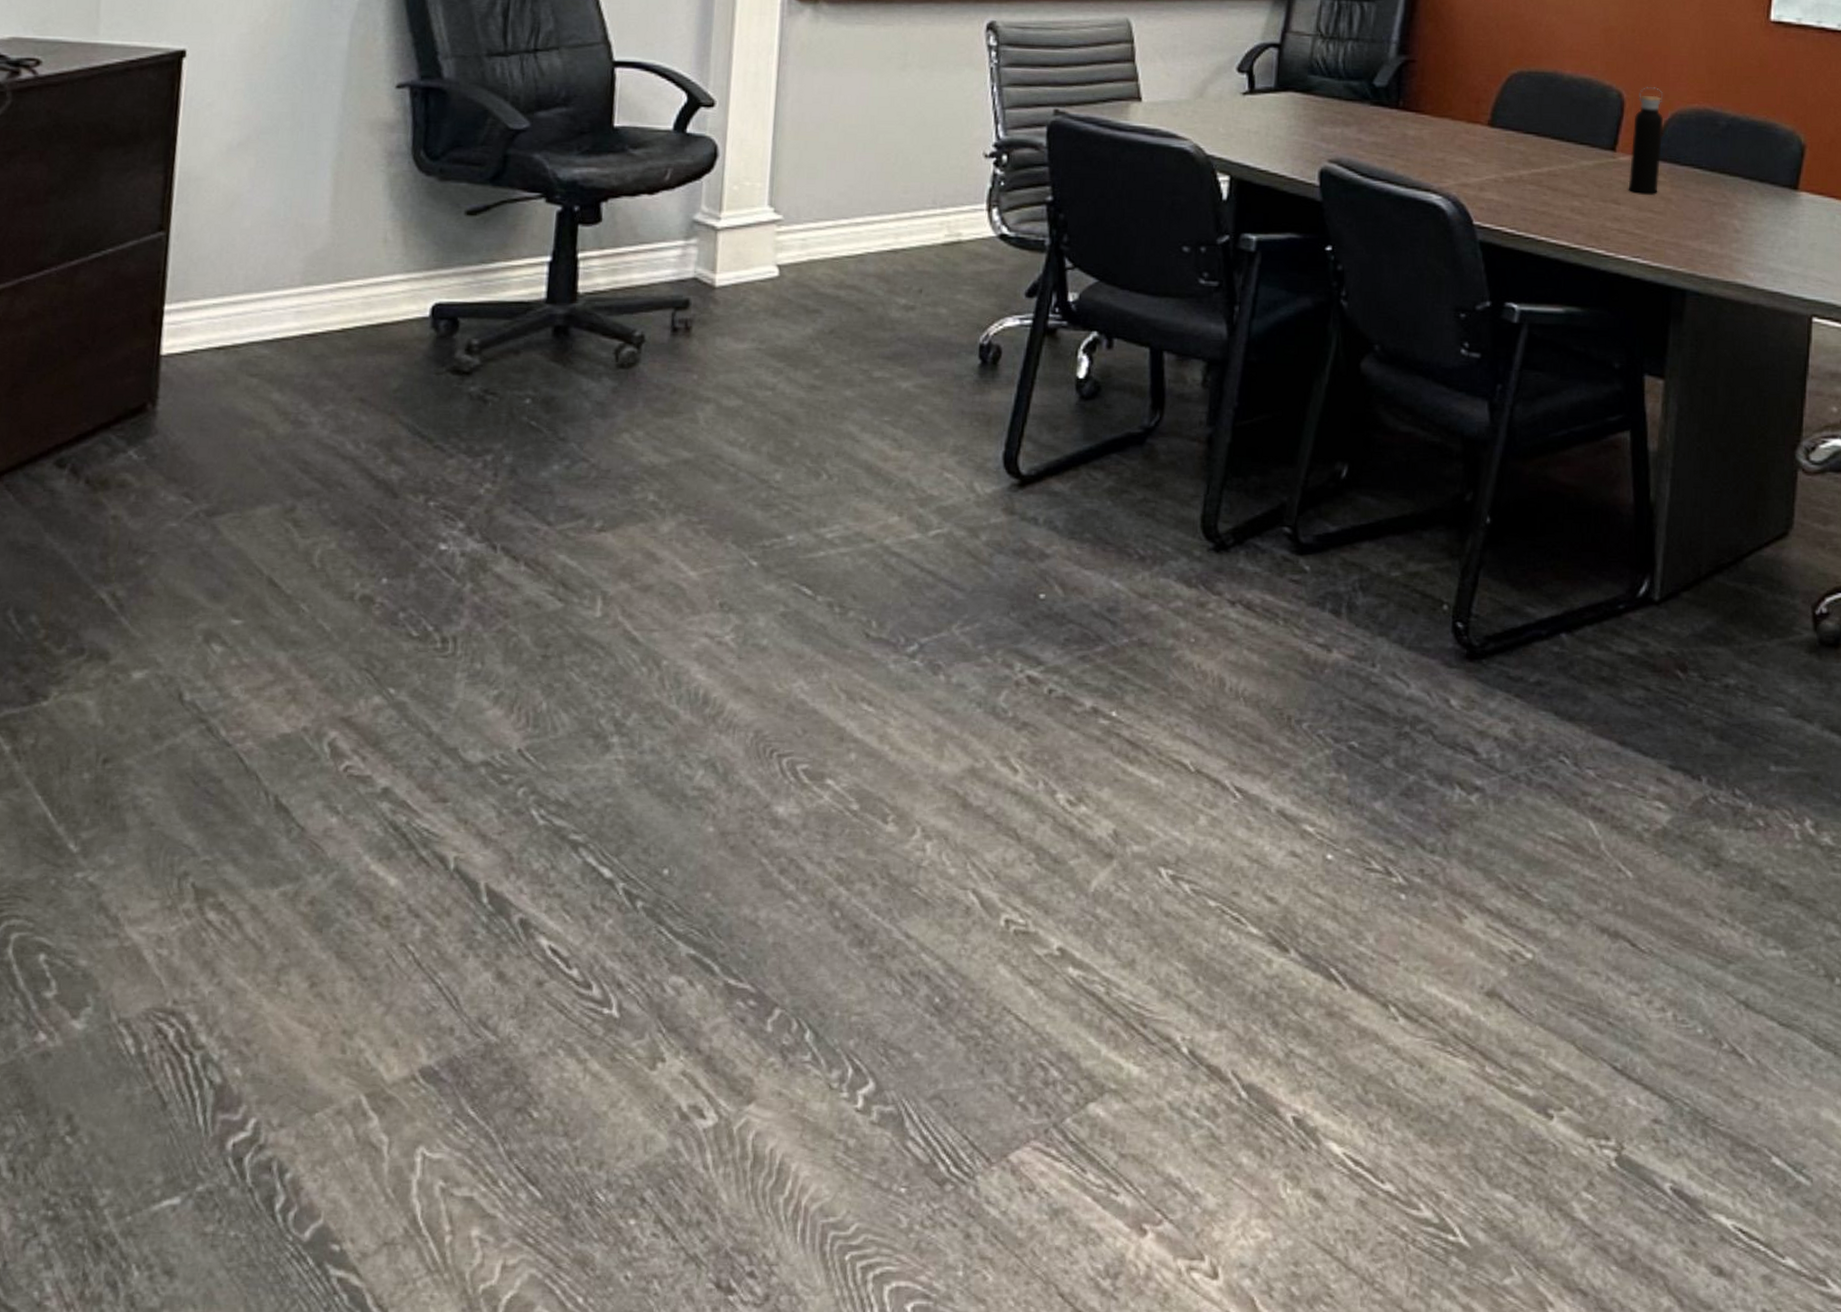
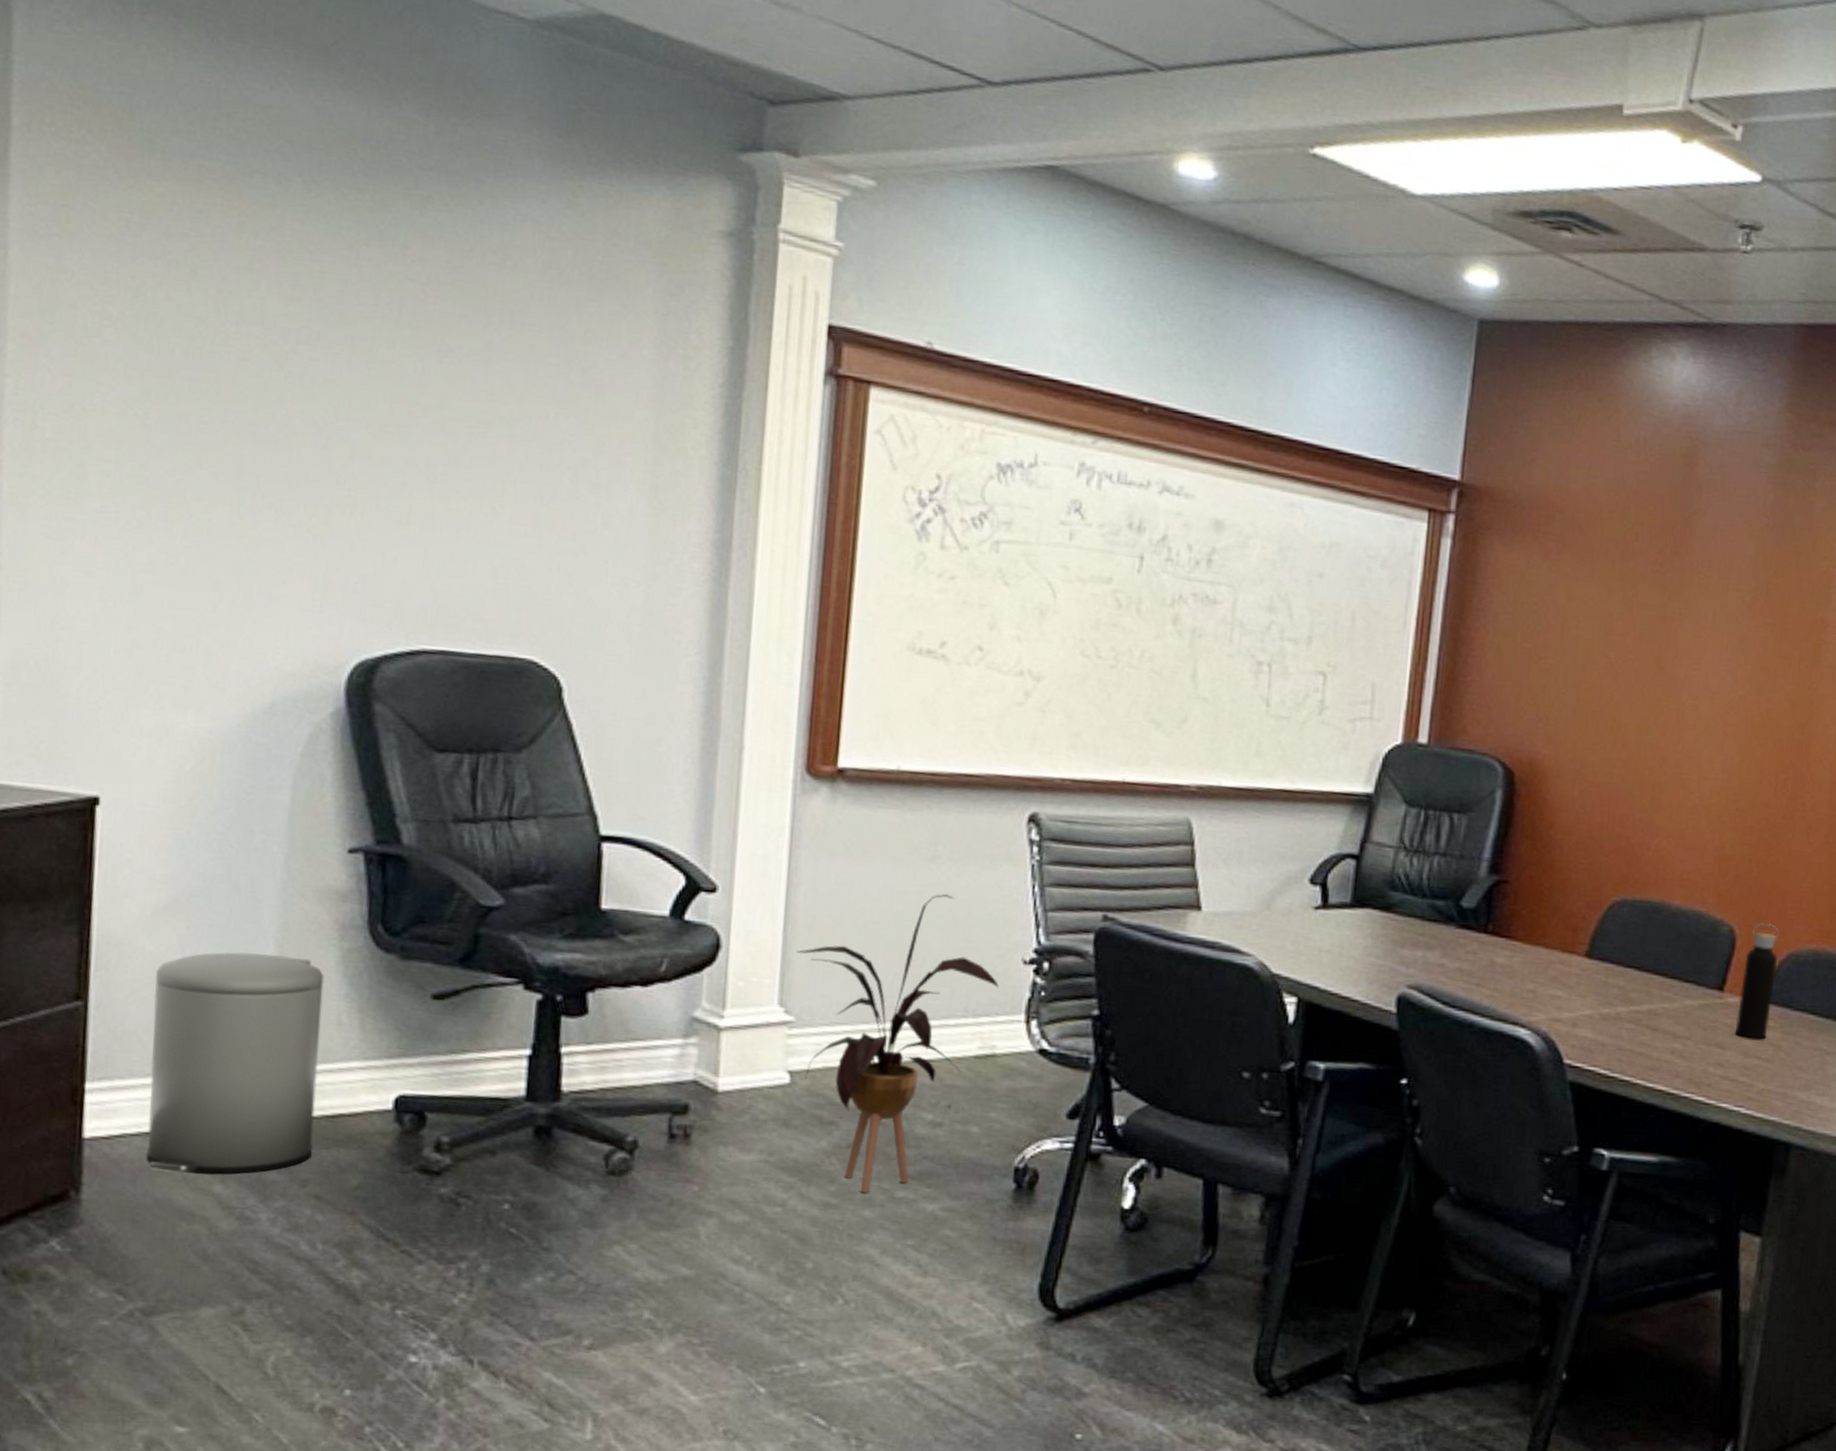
pedal bin: none [215,181,373,383] -> present [147,952,324,1175]
house plant: none [784,98,964,374] -> present [796,894,1000,1193]

